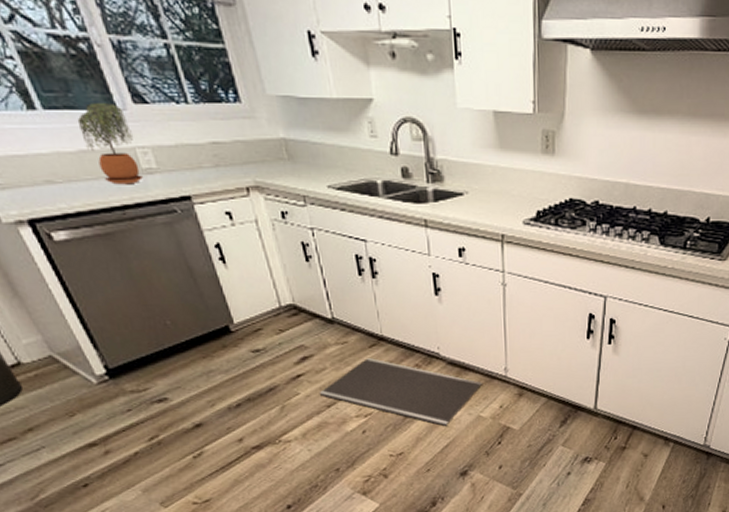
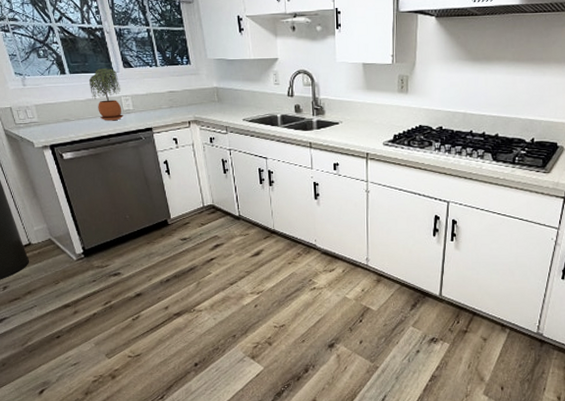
door mat: present [319,358,483,427] -> none [225,247,349,305]

